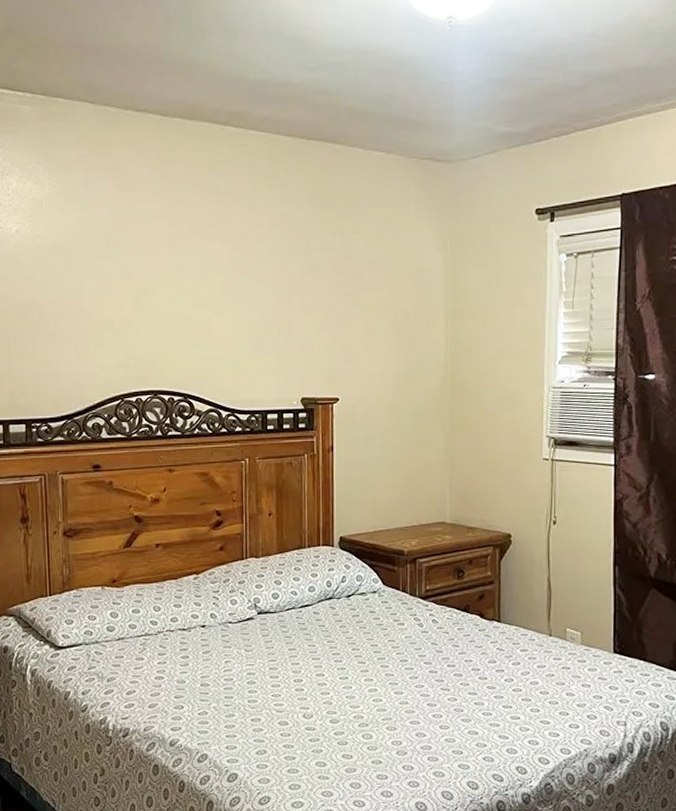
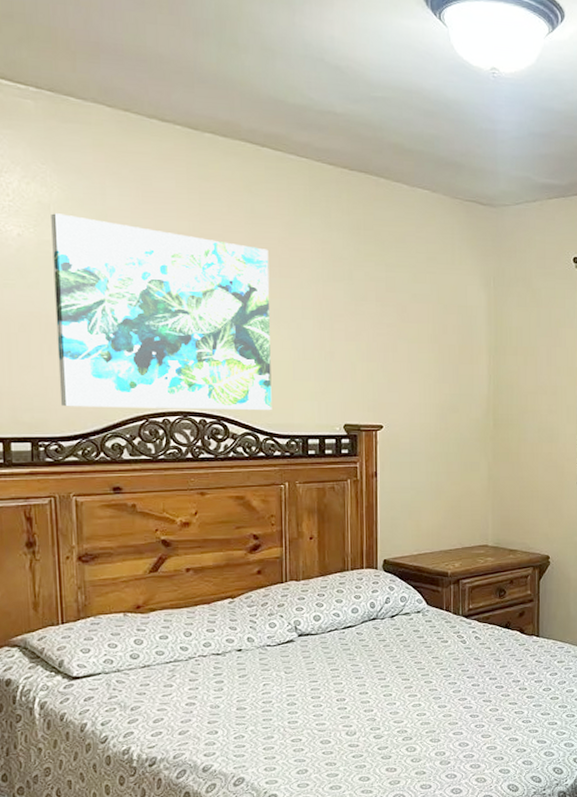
wall art: none [43,208,234,390] -> present [51,213,272,411]

